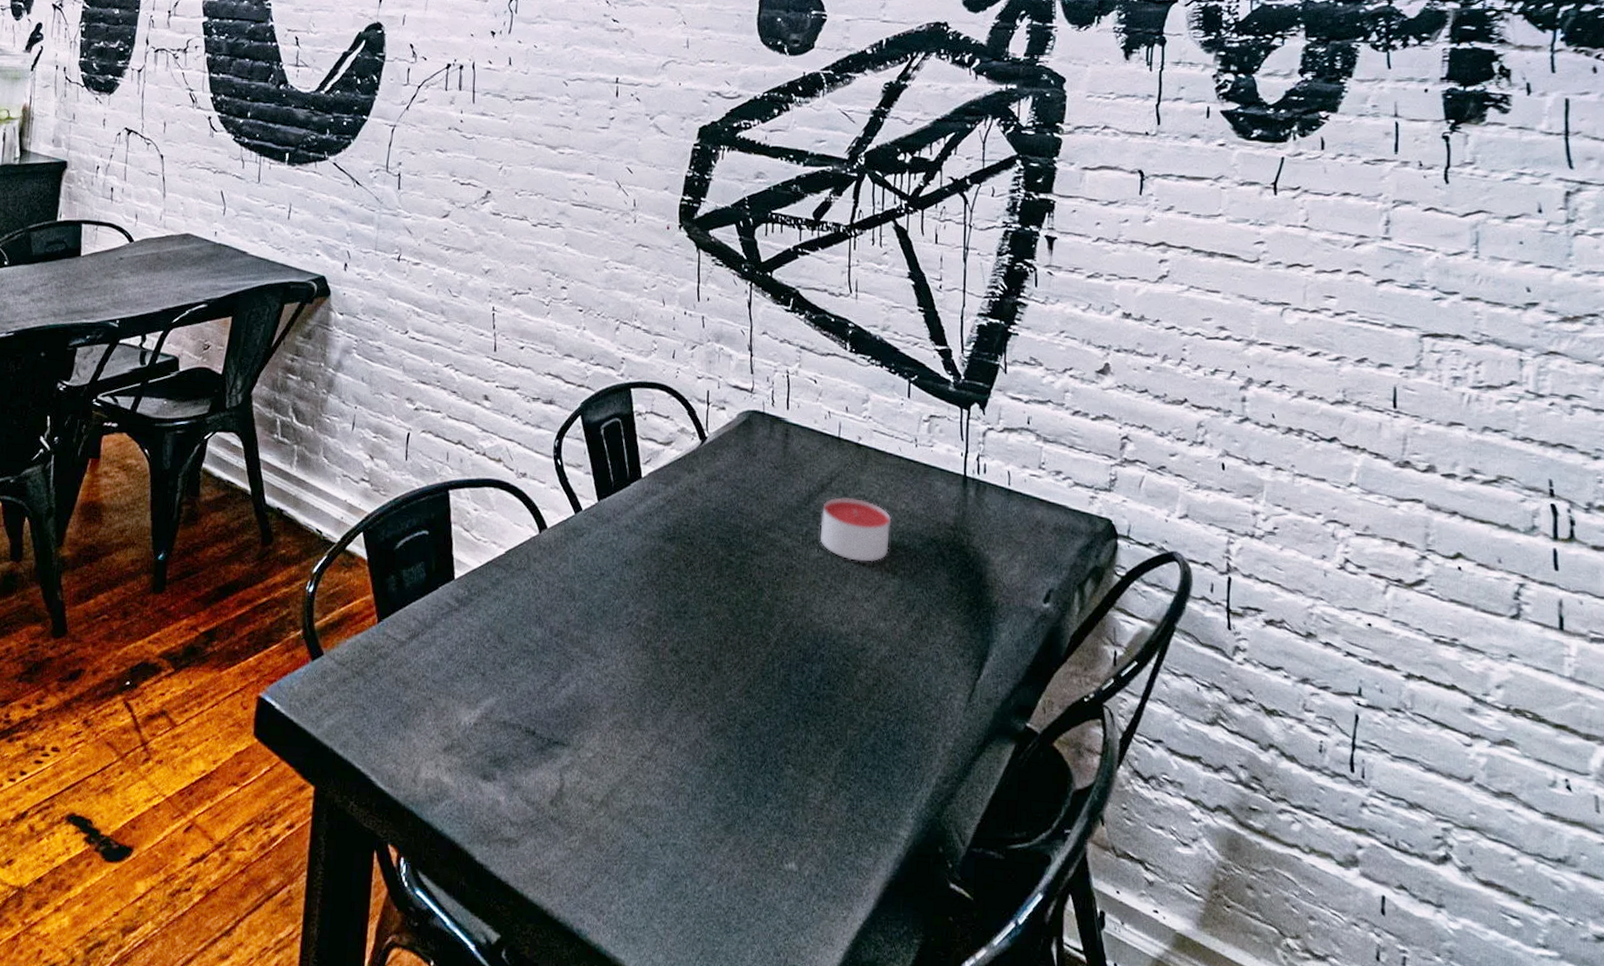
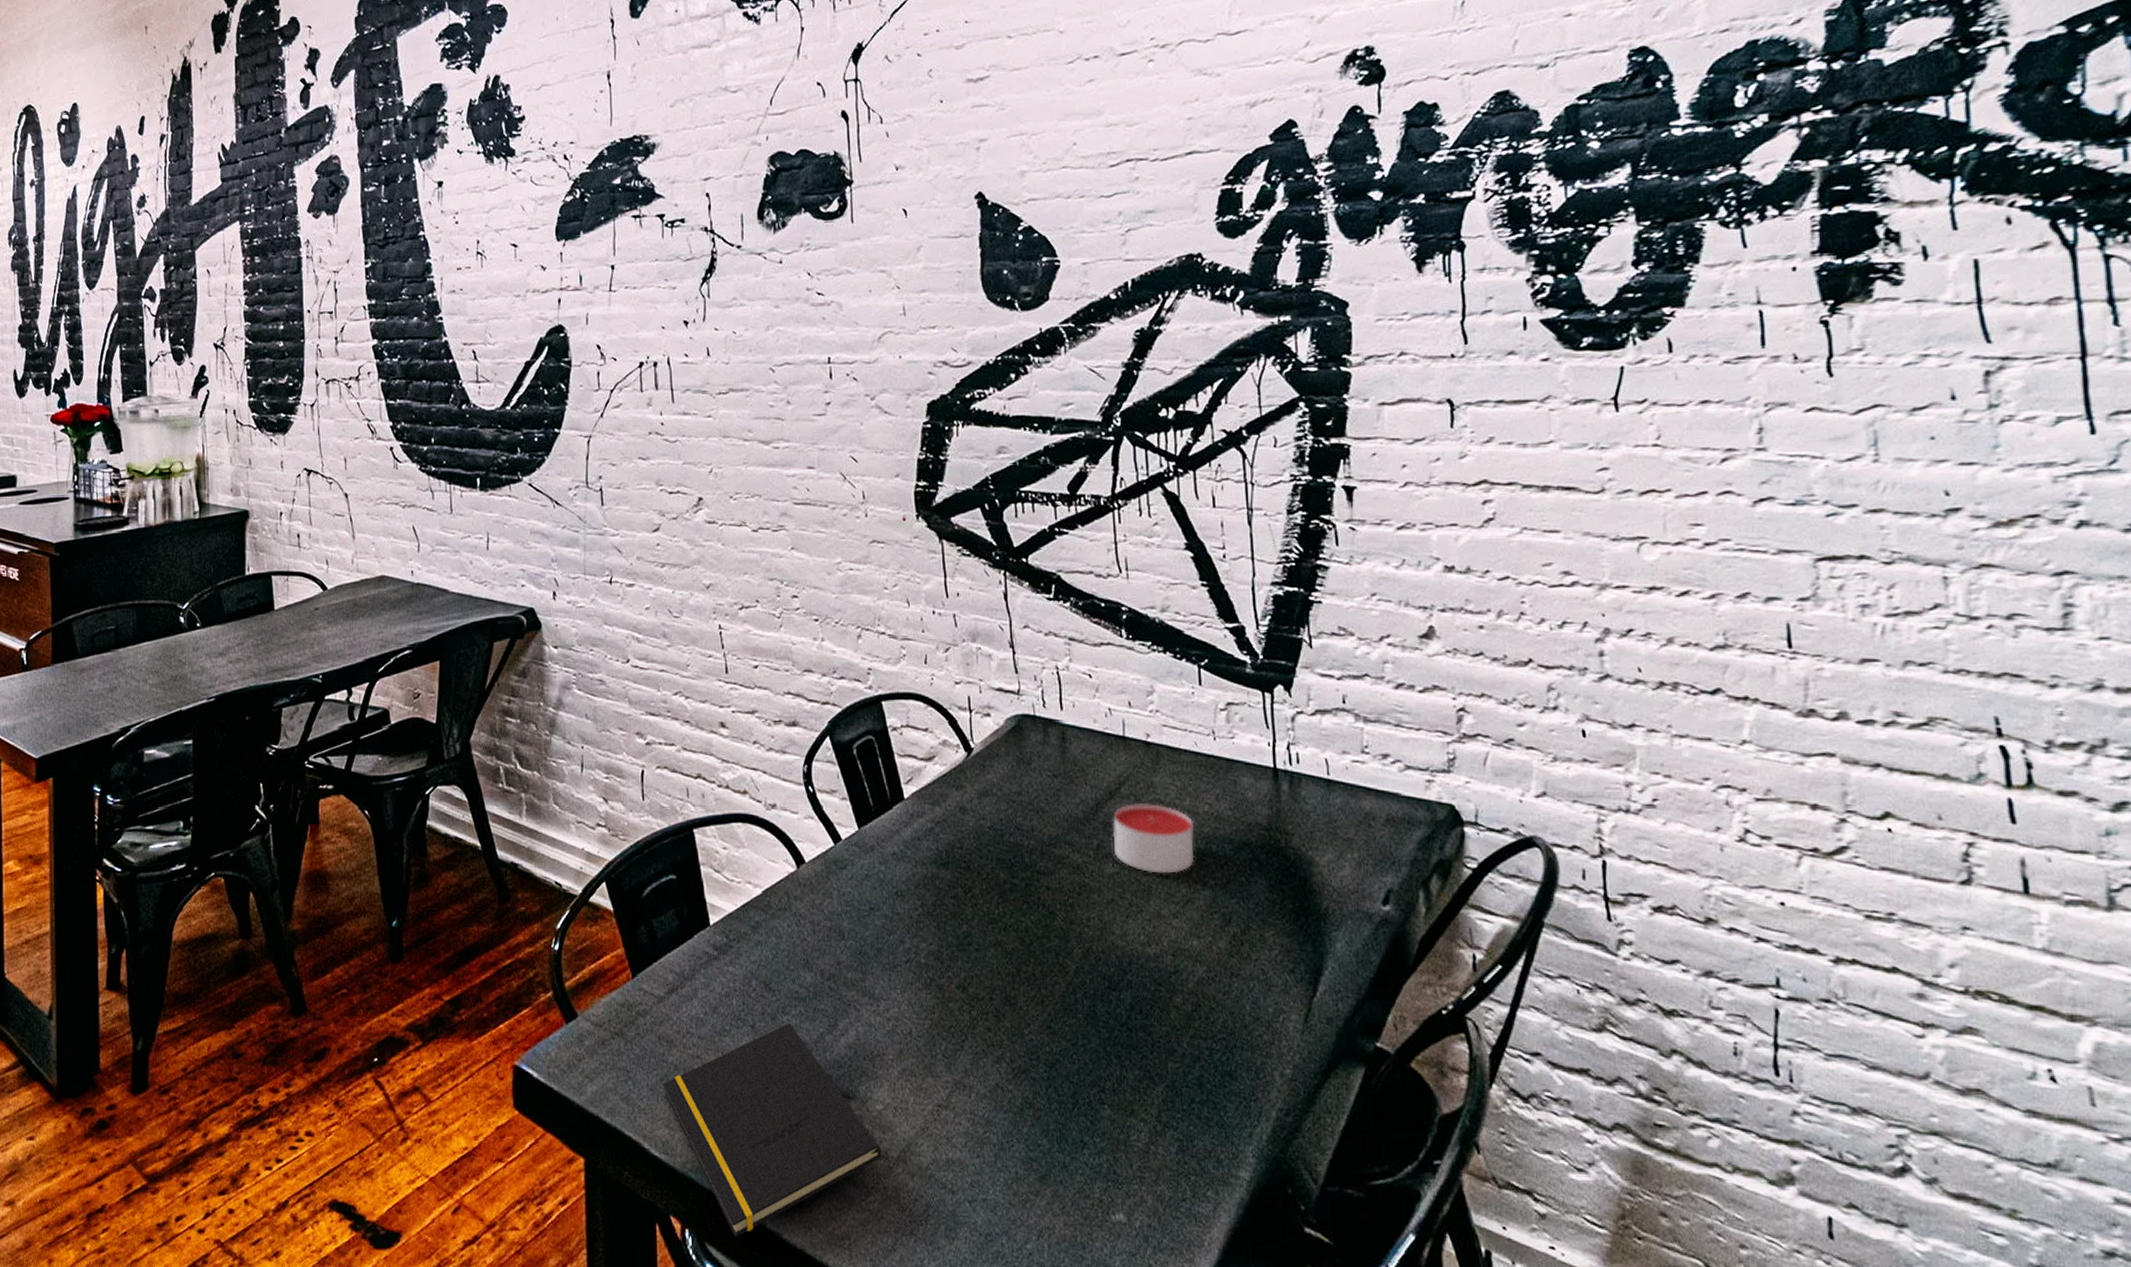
notepad: none [395,673,588,868] -> present [662,1023,882,1238]

